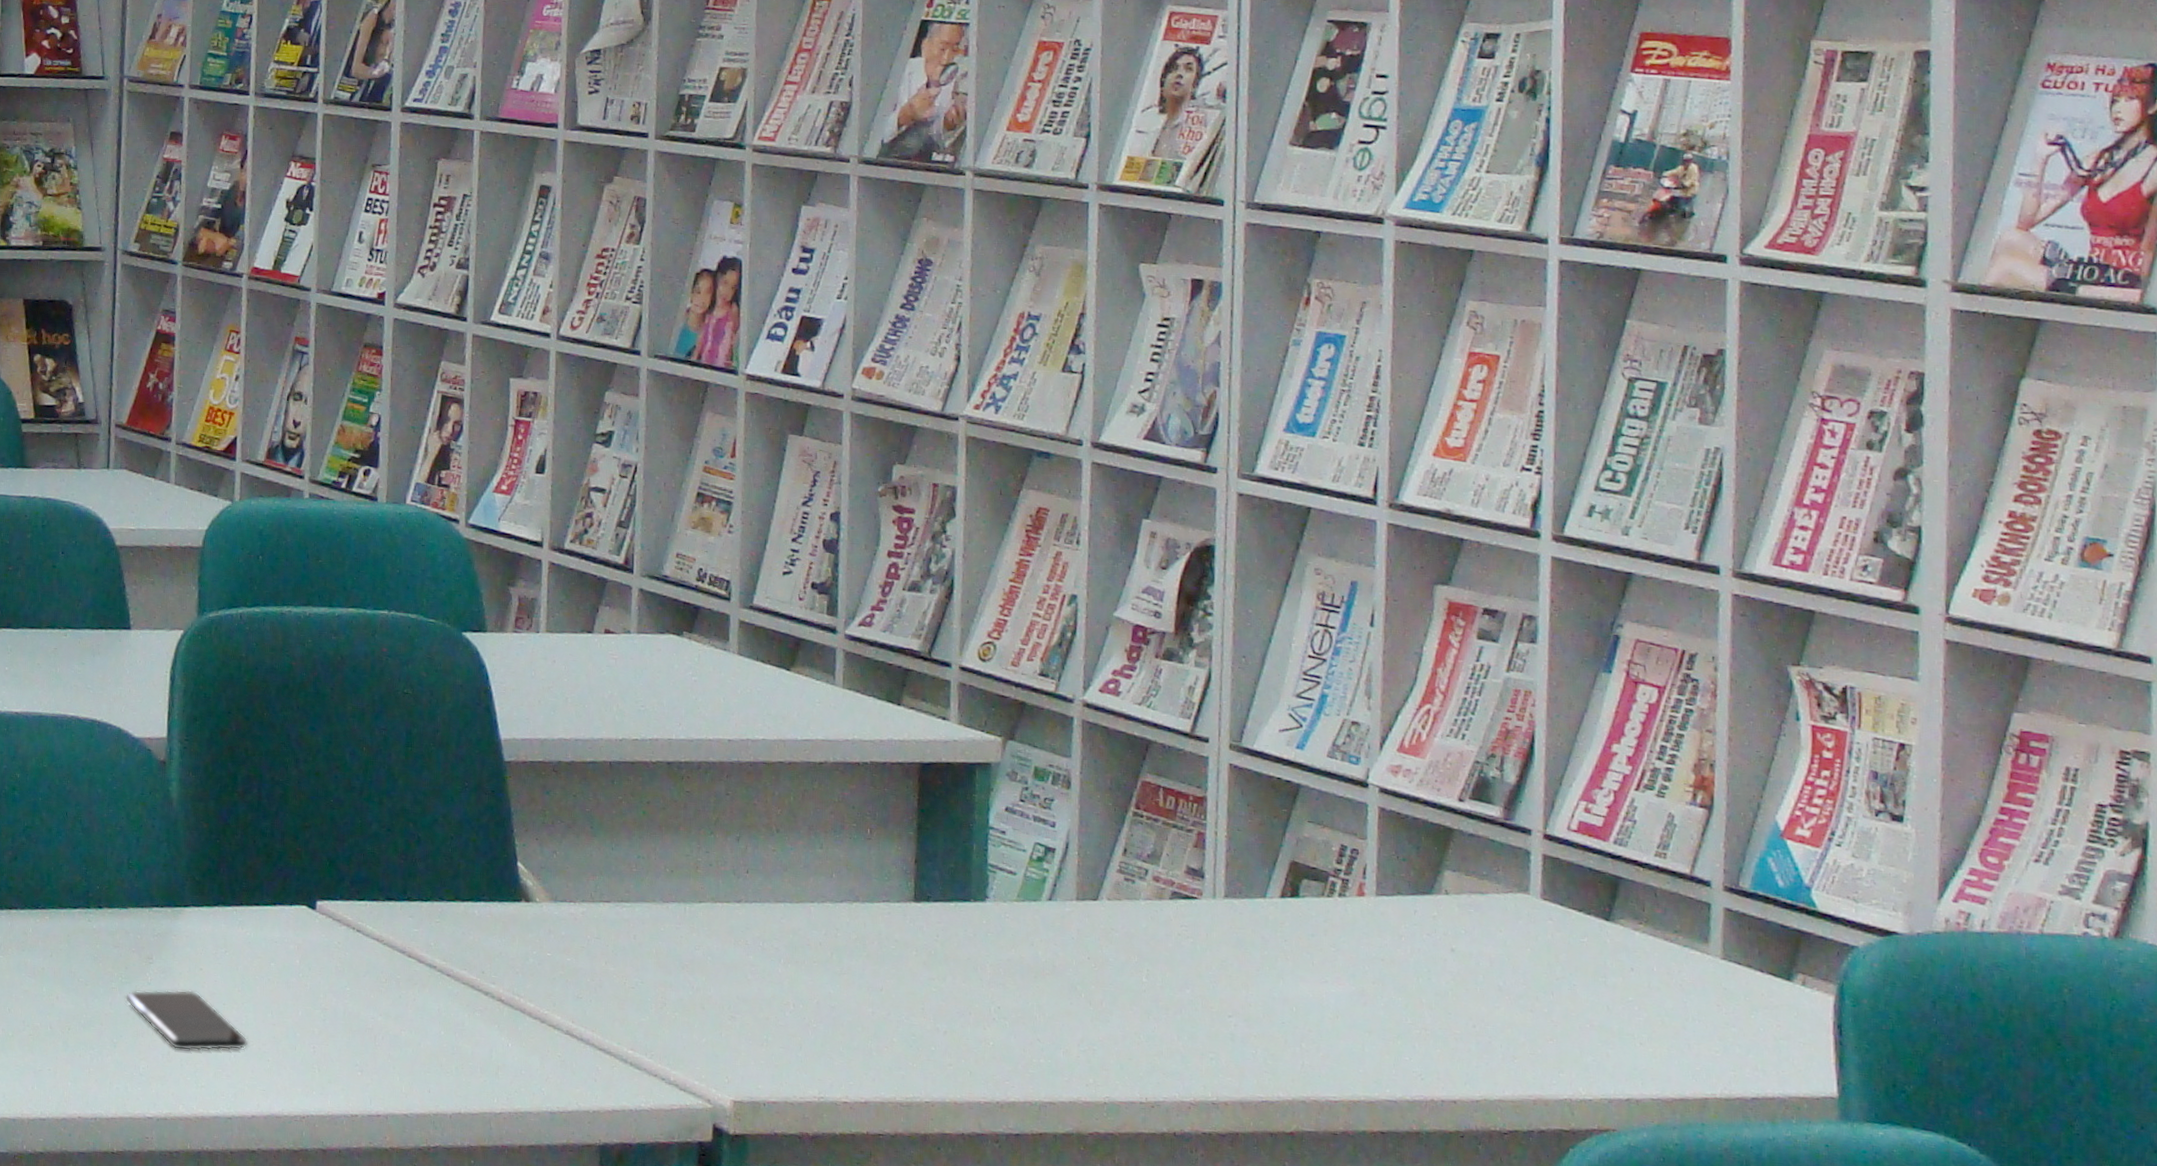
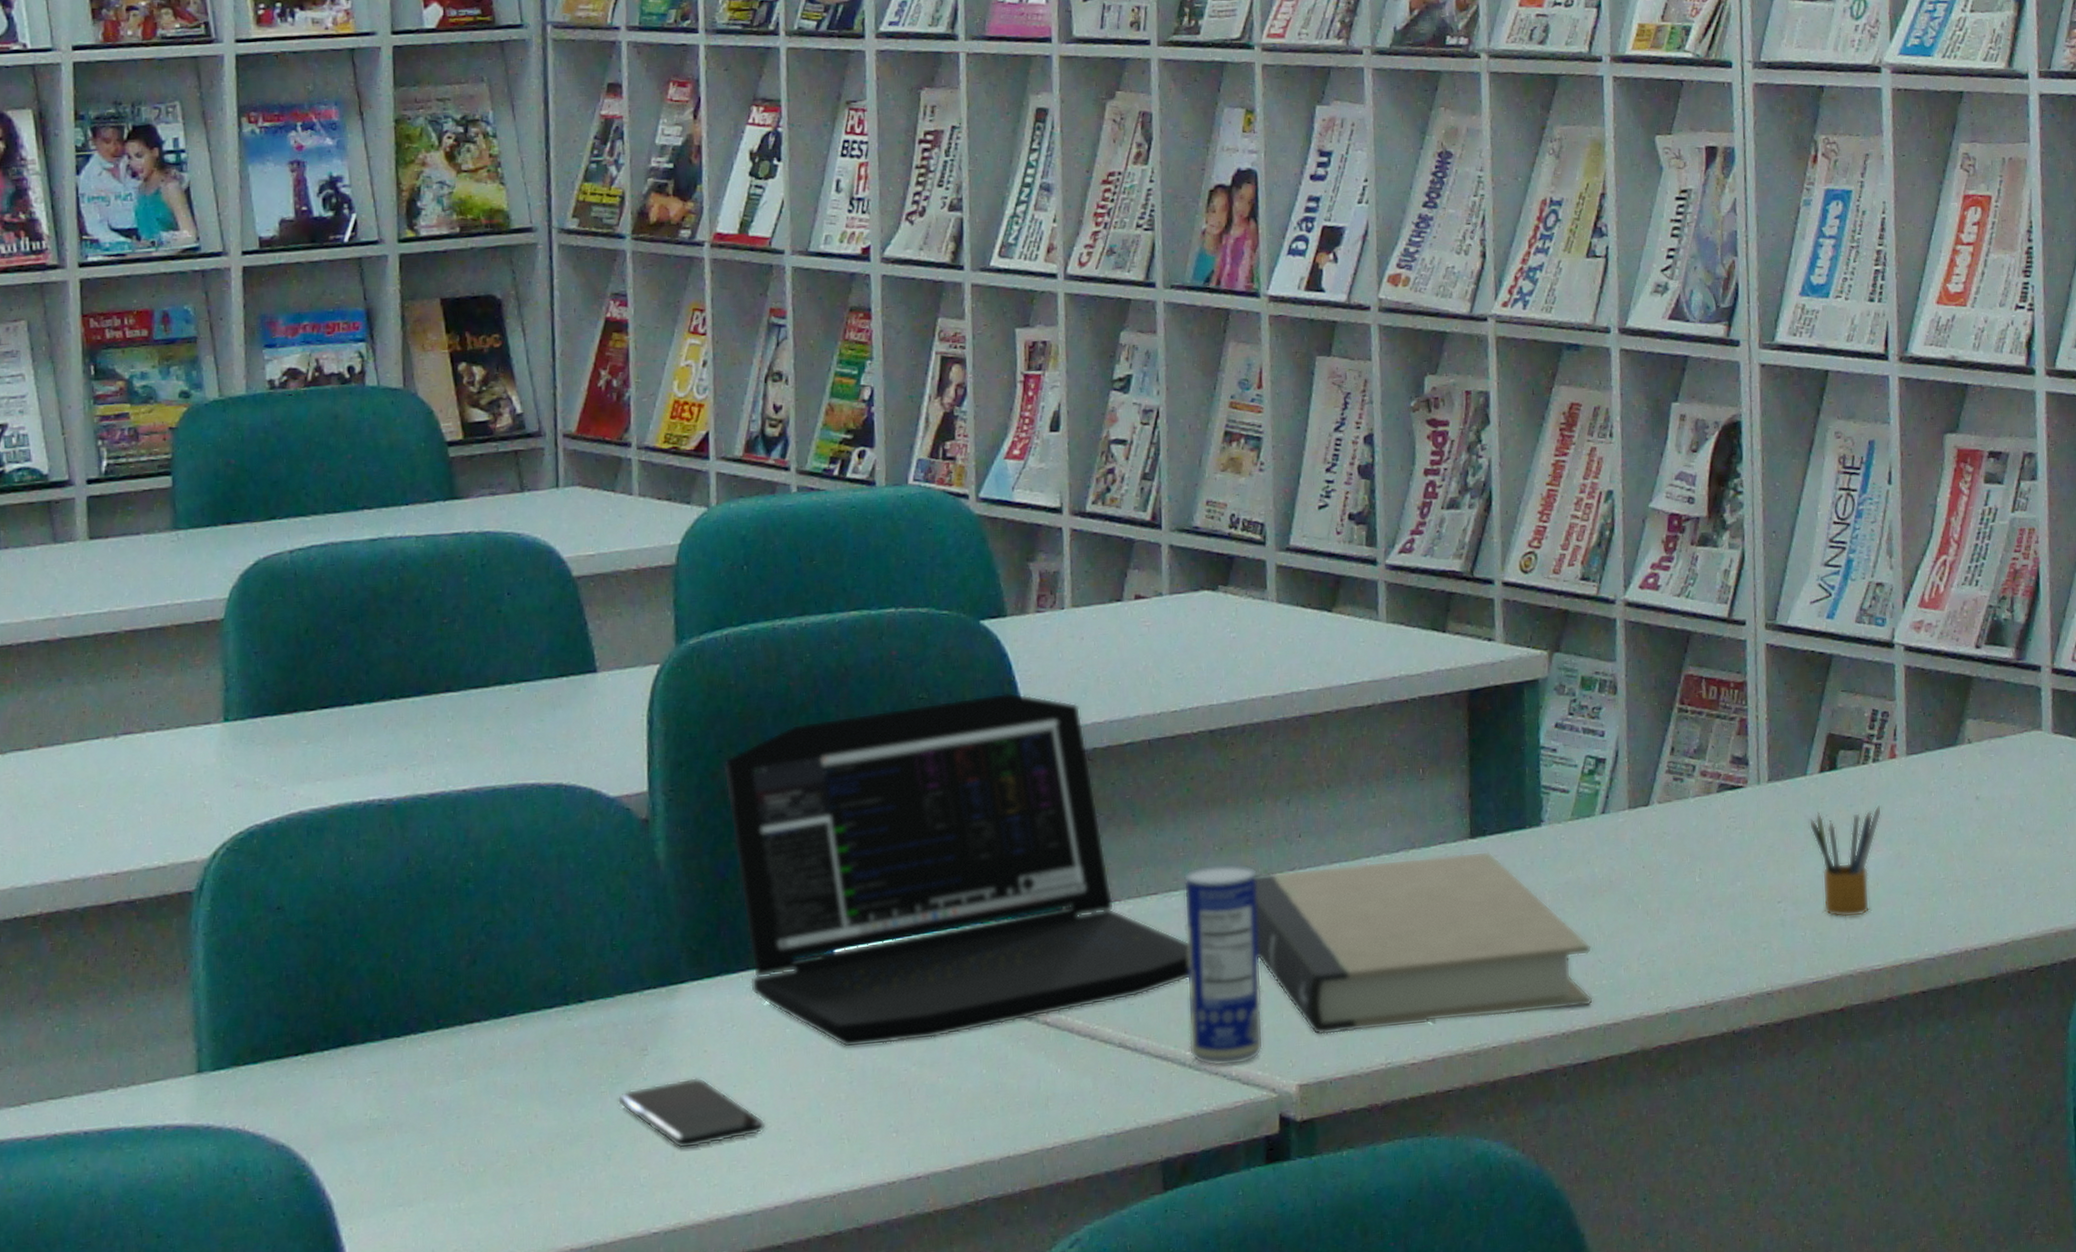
laptop: none [231,699,636,995] -> present [723,692,1190,1048]
beverage can: none [632,883,706,1072] -> present [1183,863,1264,1067]
book: none [700,900,1031,1081] -> present [1253,851,1593,1035]
pencil box: none [1266,935,1347,1046] -> present [1808,805,1882,918]

